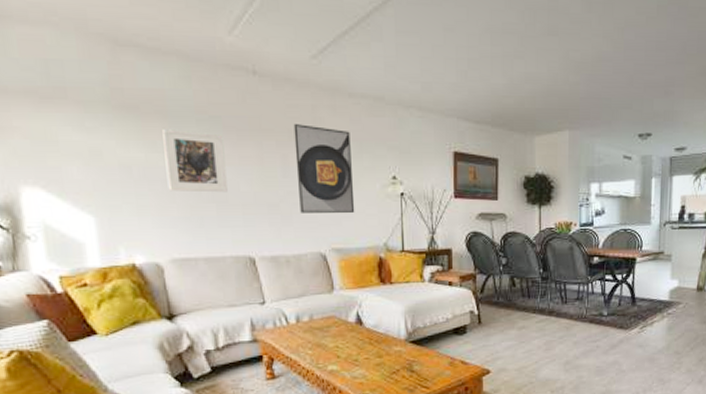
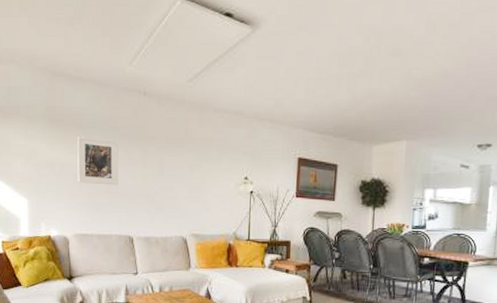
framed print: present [293,124,355,213] -> none [169,133,213,206]

